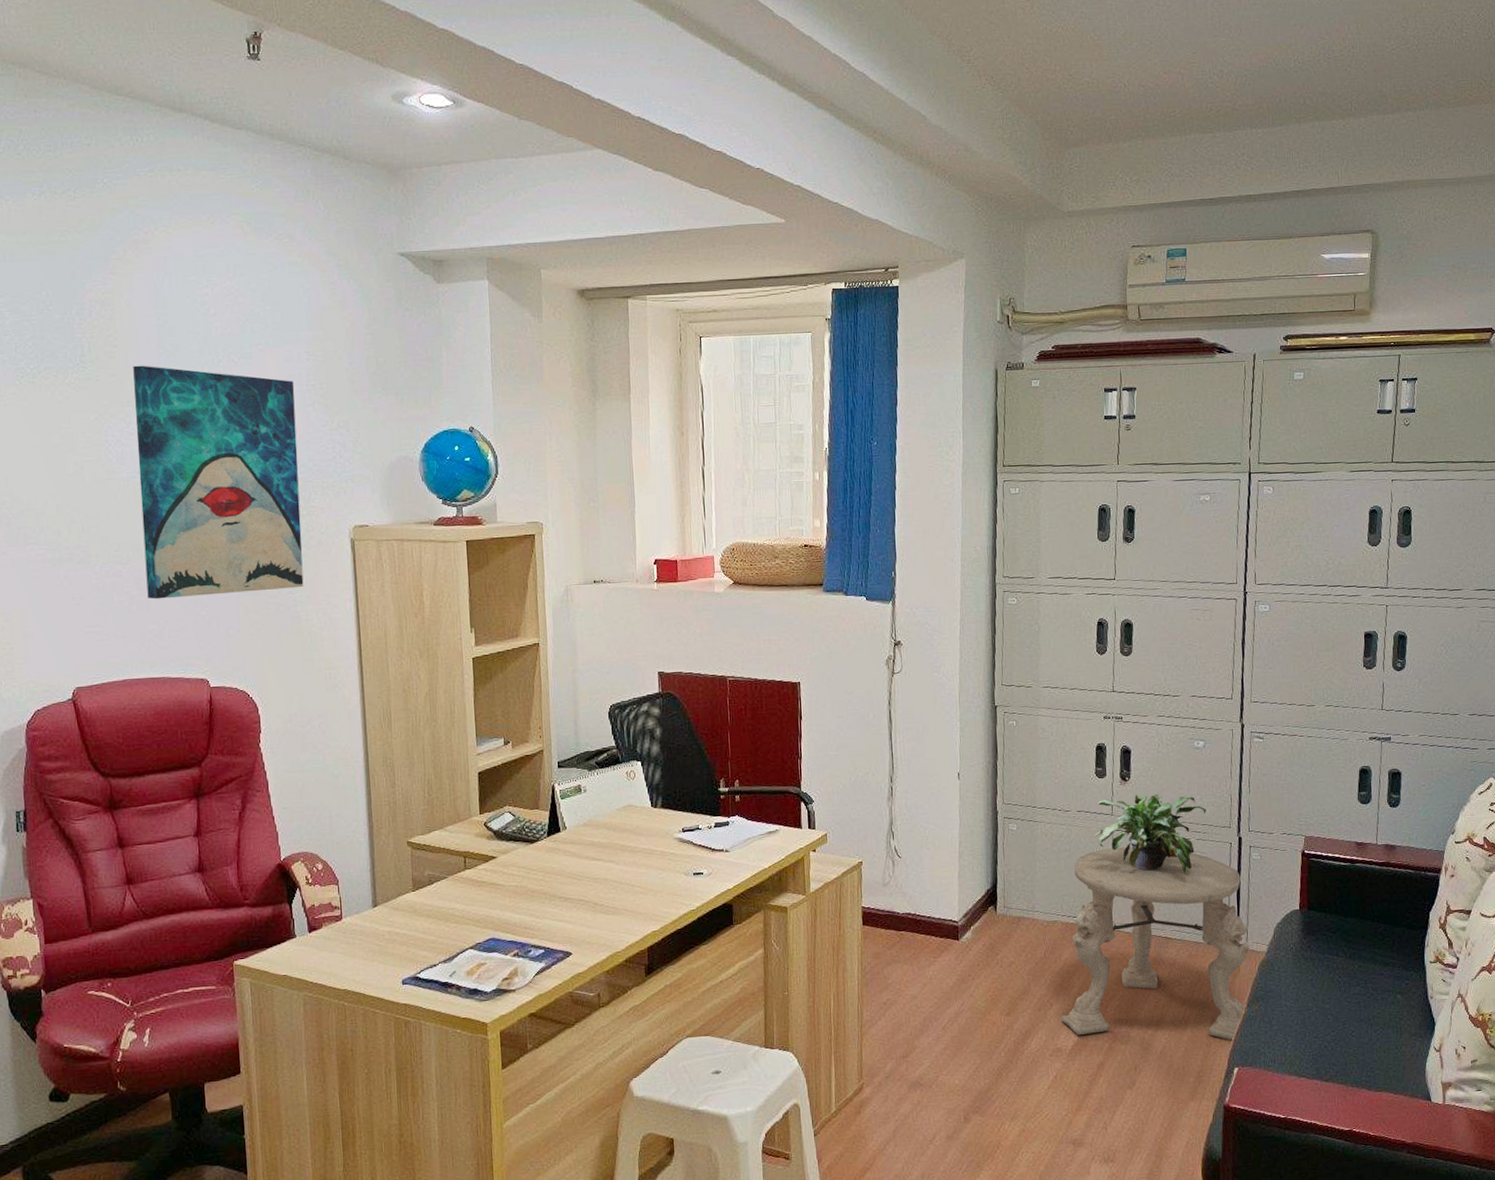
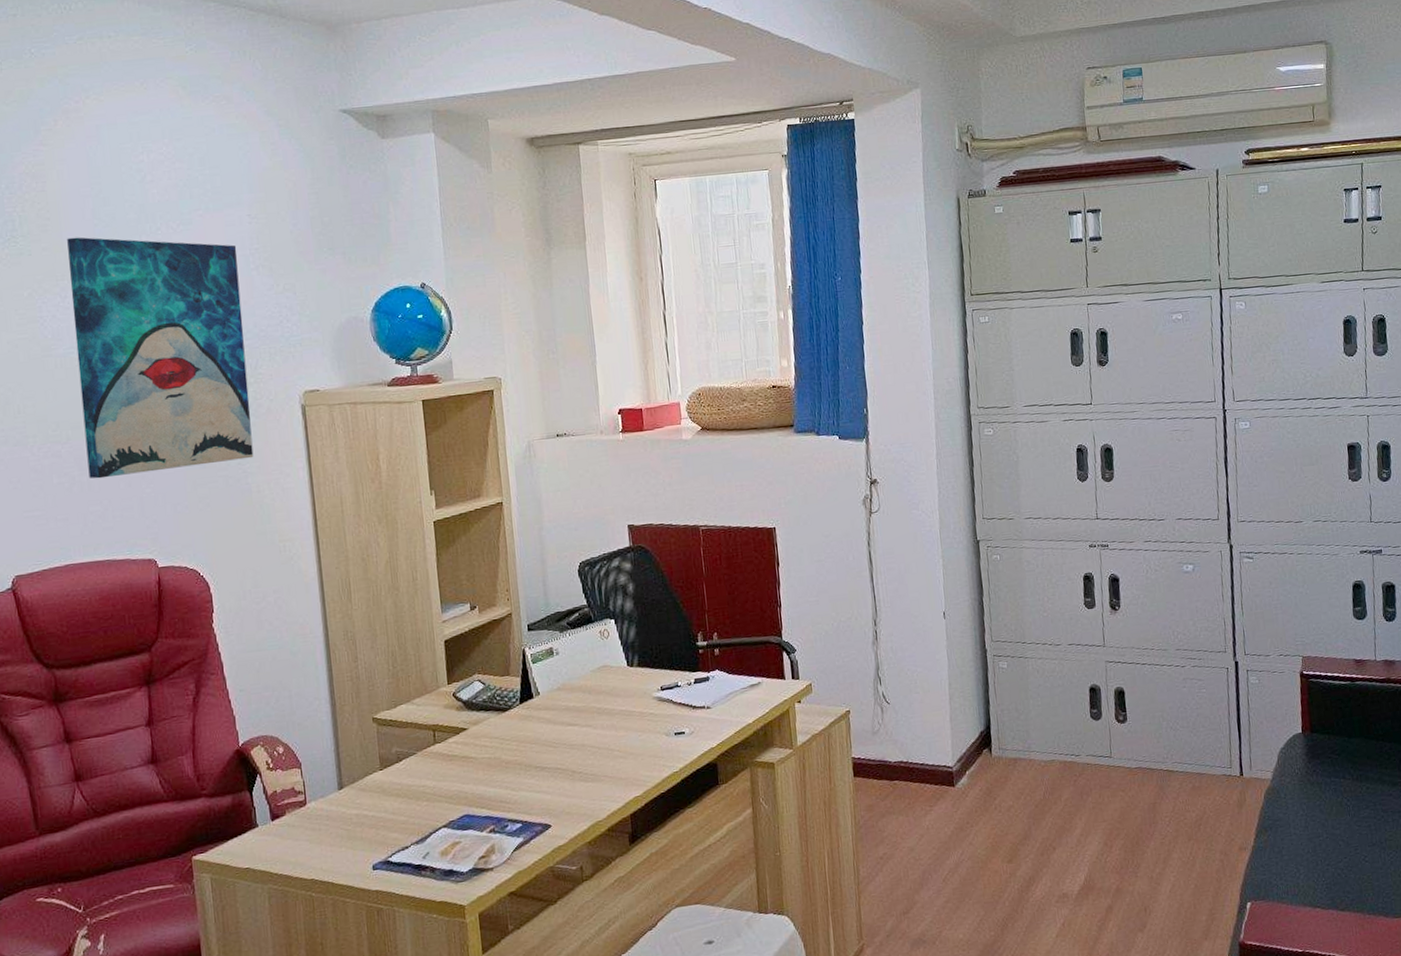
side table: present [1061,847,1250,1041] -> none [1065,678,1256,880]
potted plant: present [1094,794,1207,874] -> none [1087,621,1200,704]

